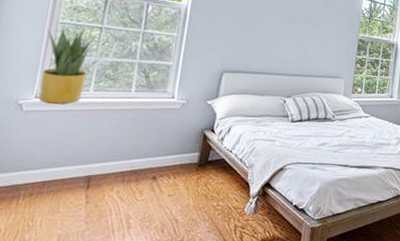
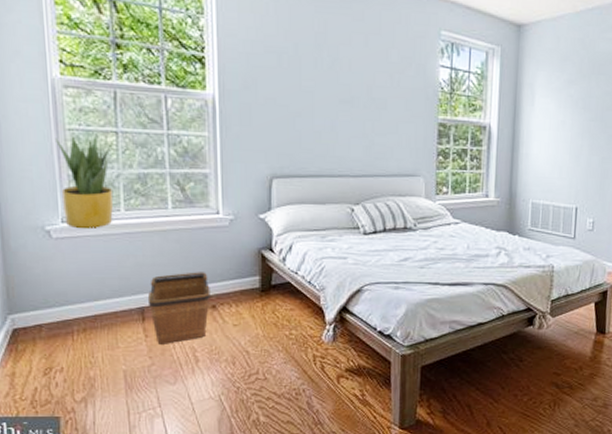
bicycle basket: none [95,146,154,211] -> present [147,272,210,344]

